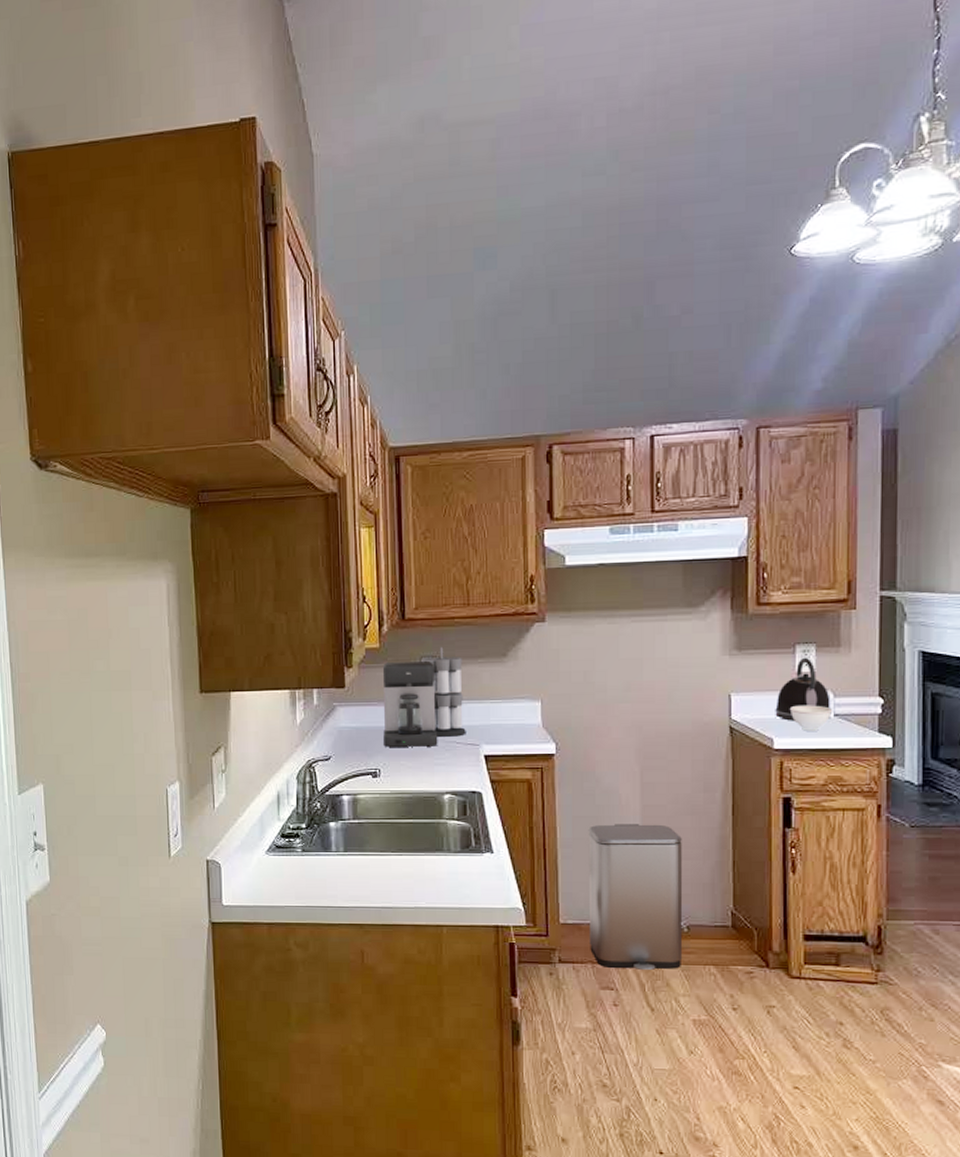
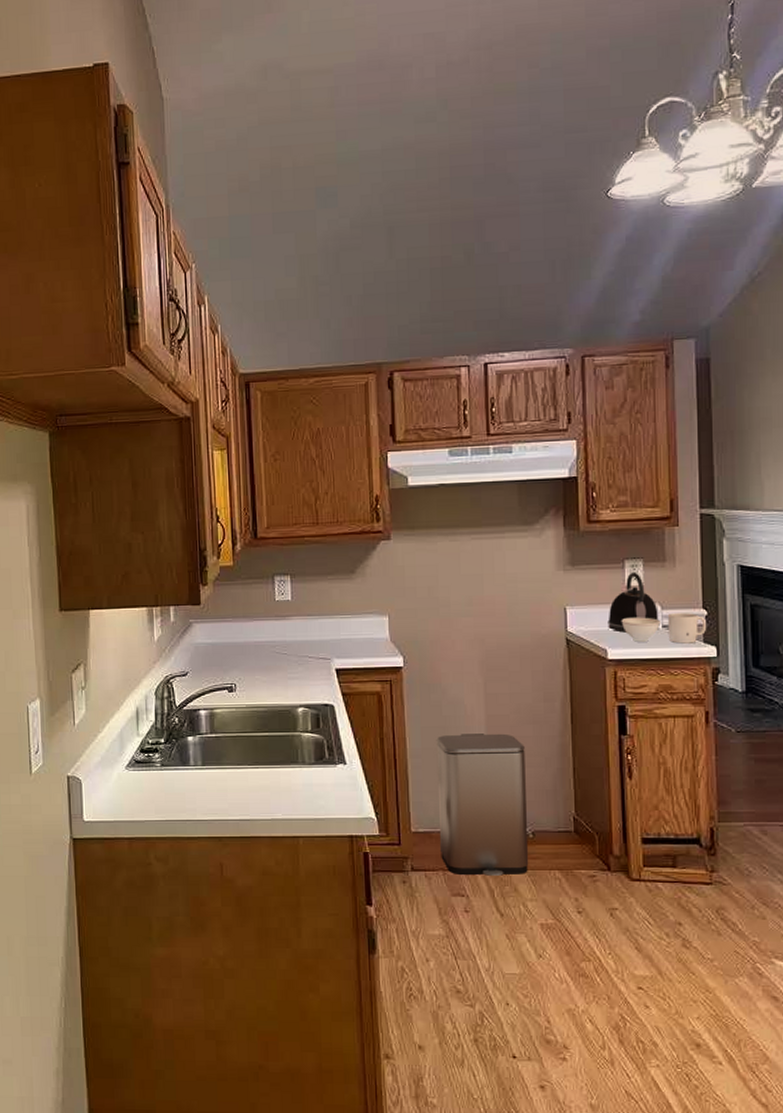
coffee maker: present [382,661,438,747] -> none [236,579,291,662]
spice rack: present [423,646,466,737] -> none [275,564,318,652]
mug: none [840,701,883,733] -> present [667,613,707,644]

